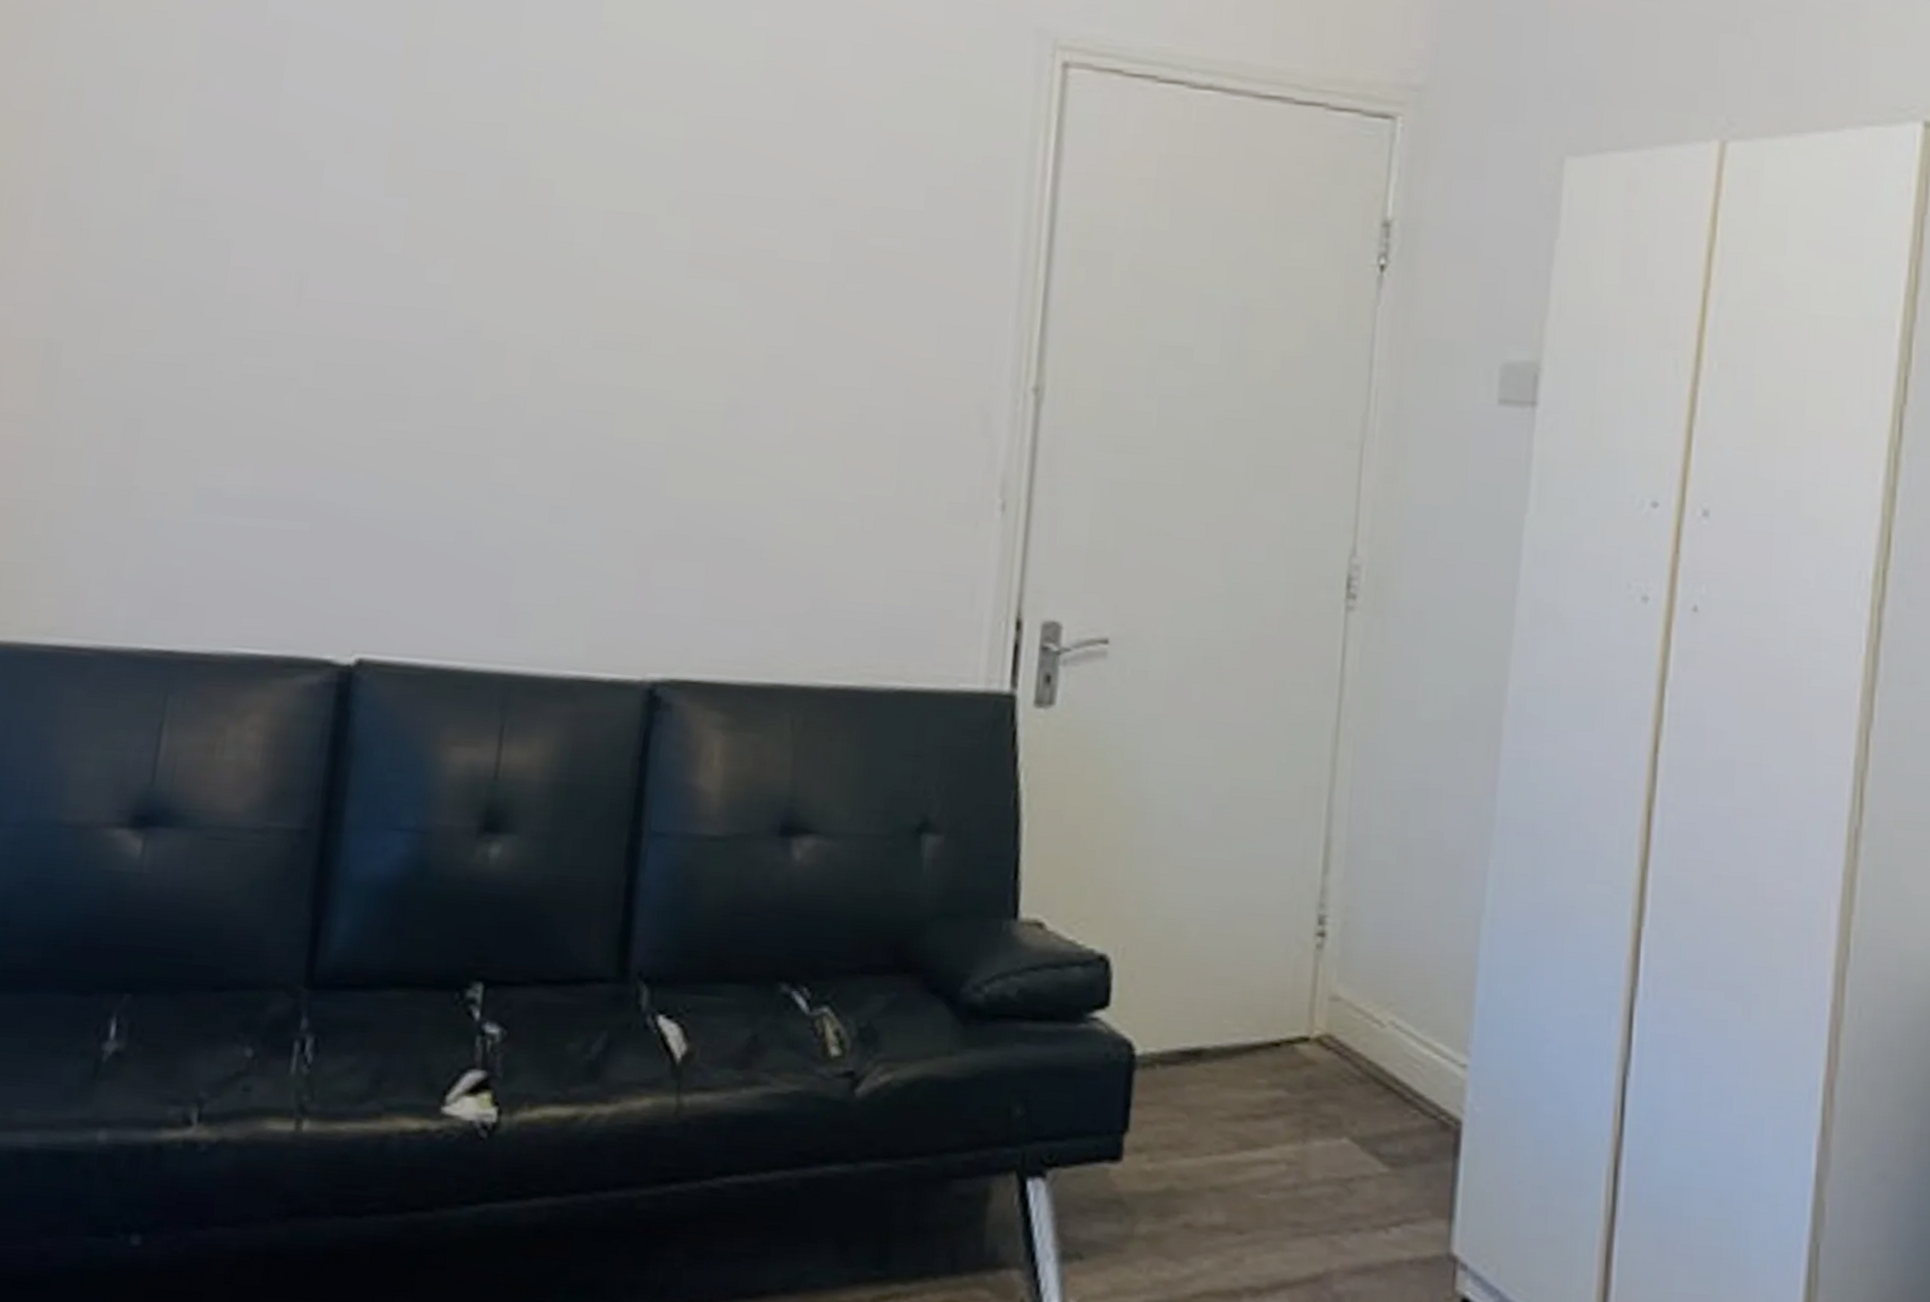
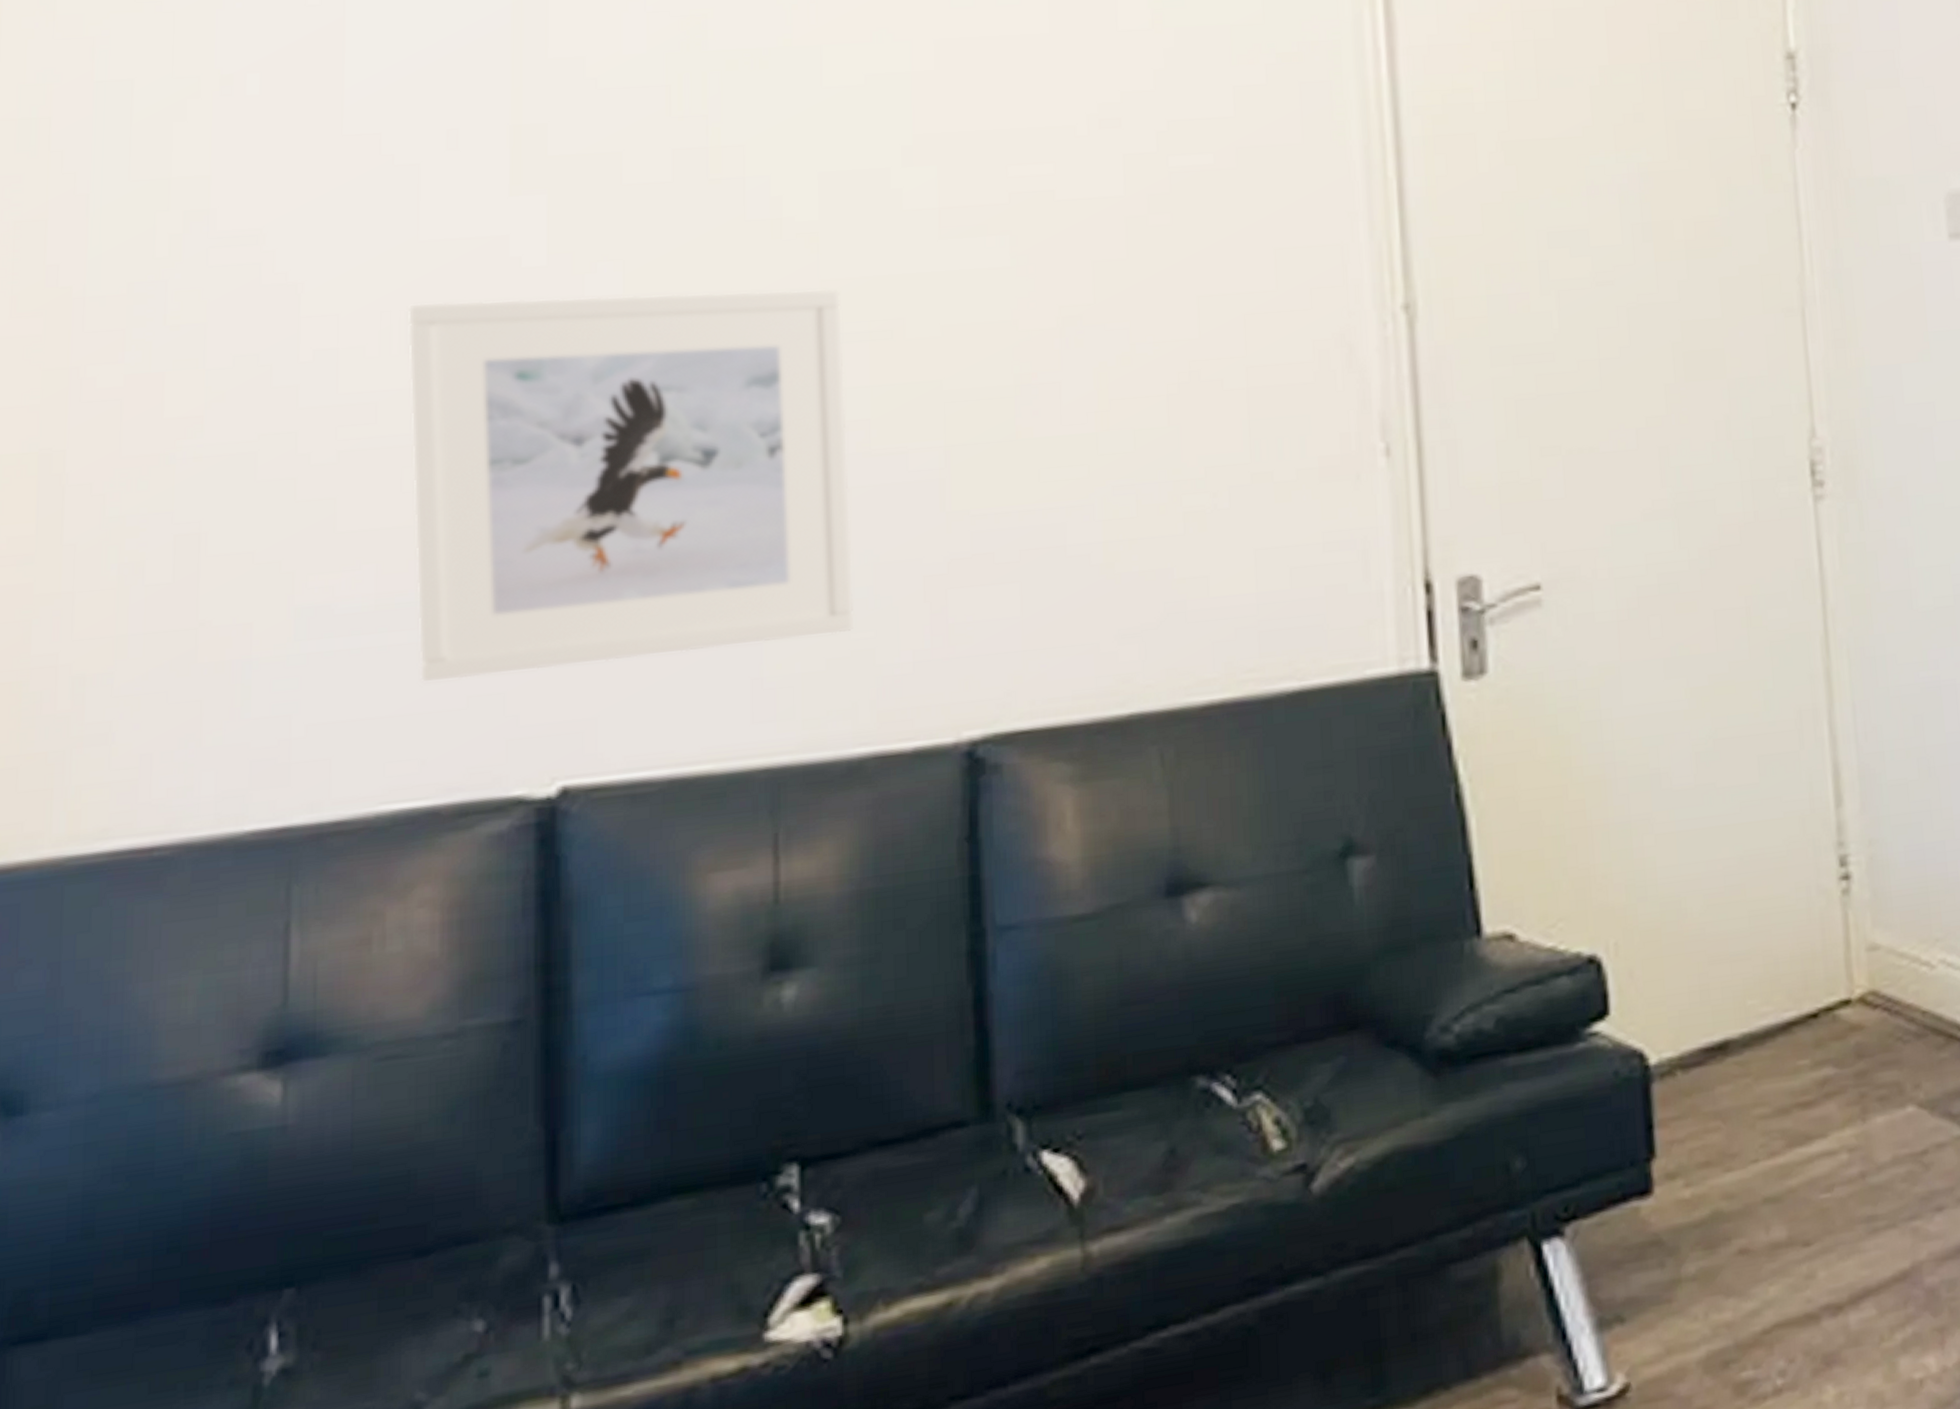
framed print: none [273,268,608,579] -> present [407,288,855,684]

